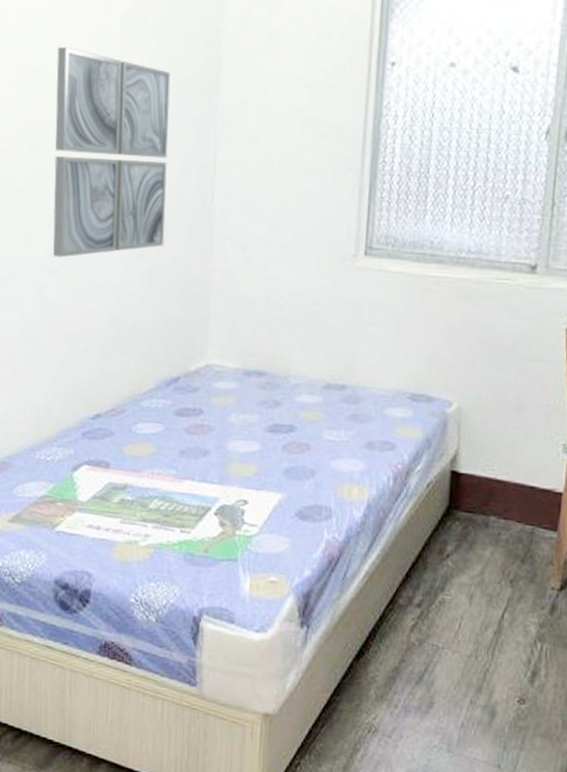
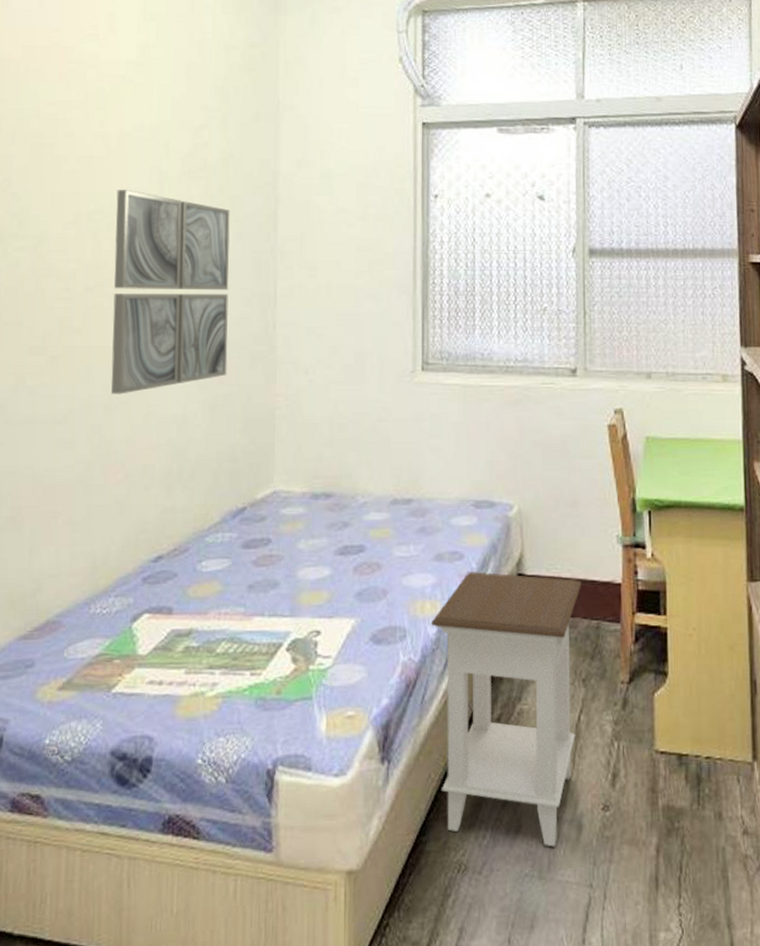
nightstand: none [357,463,519,727] -> present [430,572,582,847]

